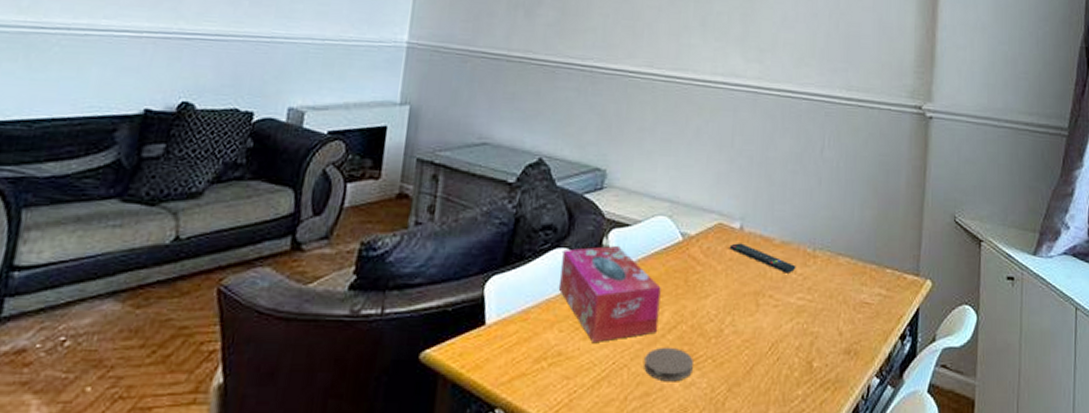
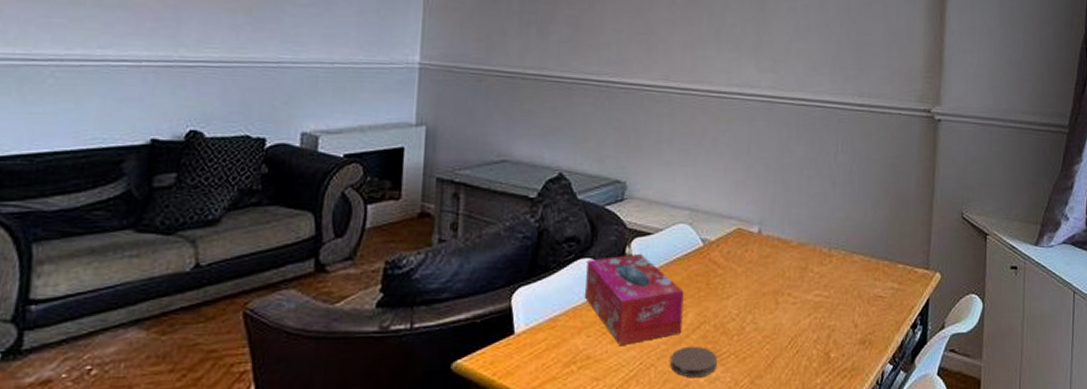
remote control: present [729,243,796,273] -> none [748,246,813,272]

